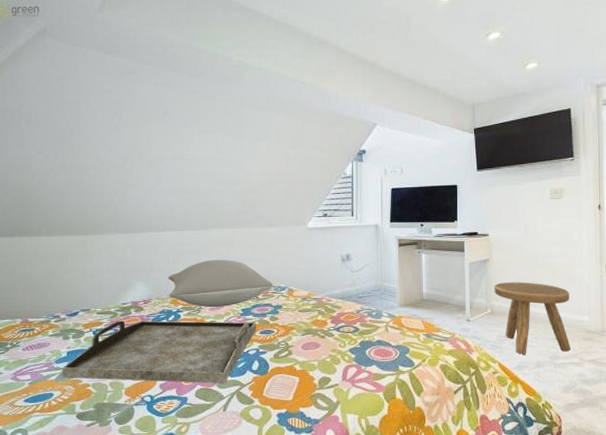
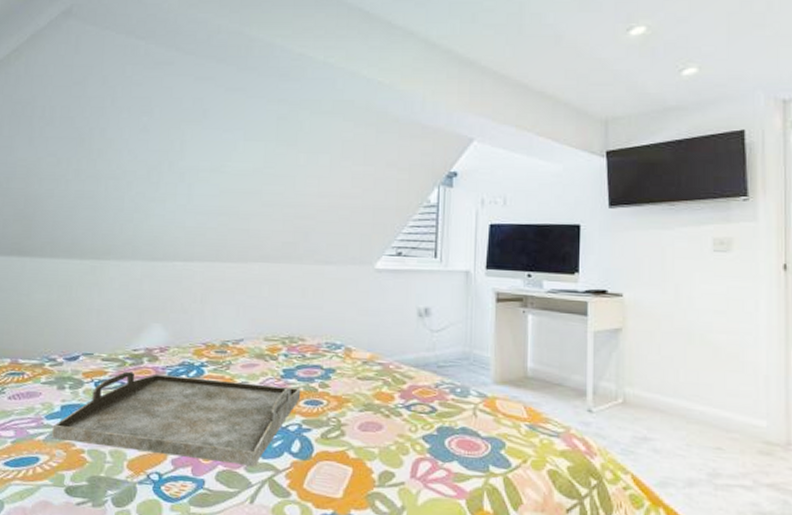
pillow: present [168,259,273,308] -> none [192,301,326,365]
stool: present [494,282,571,354] -> none [628,362,739,469]

